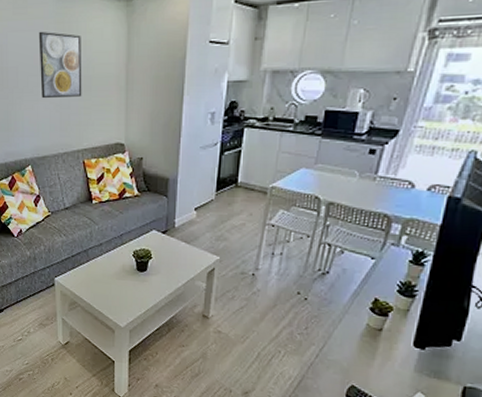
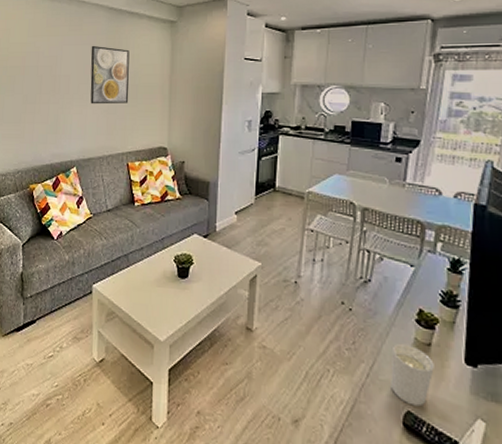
candle holder: none [338,328,383,382] -> present [390,343,434,407]

